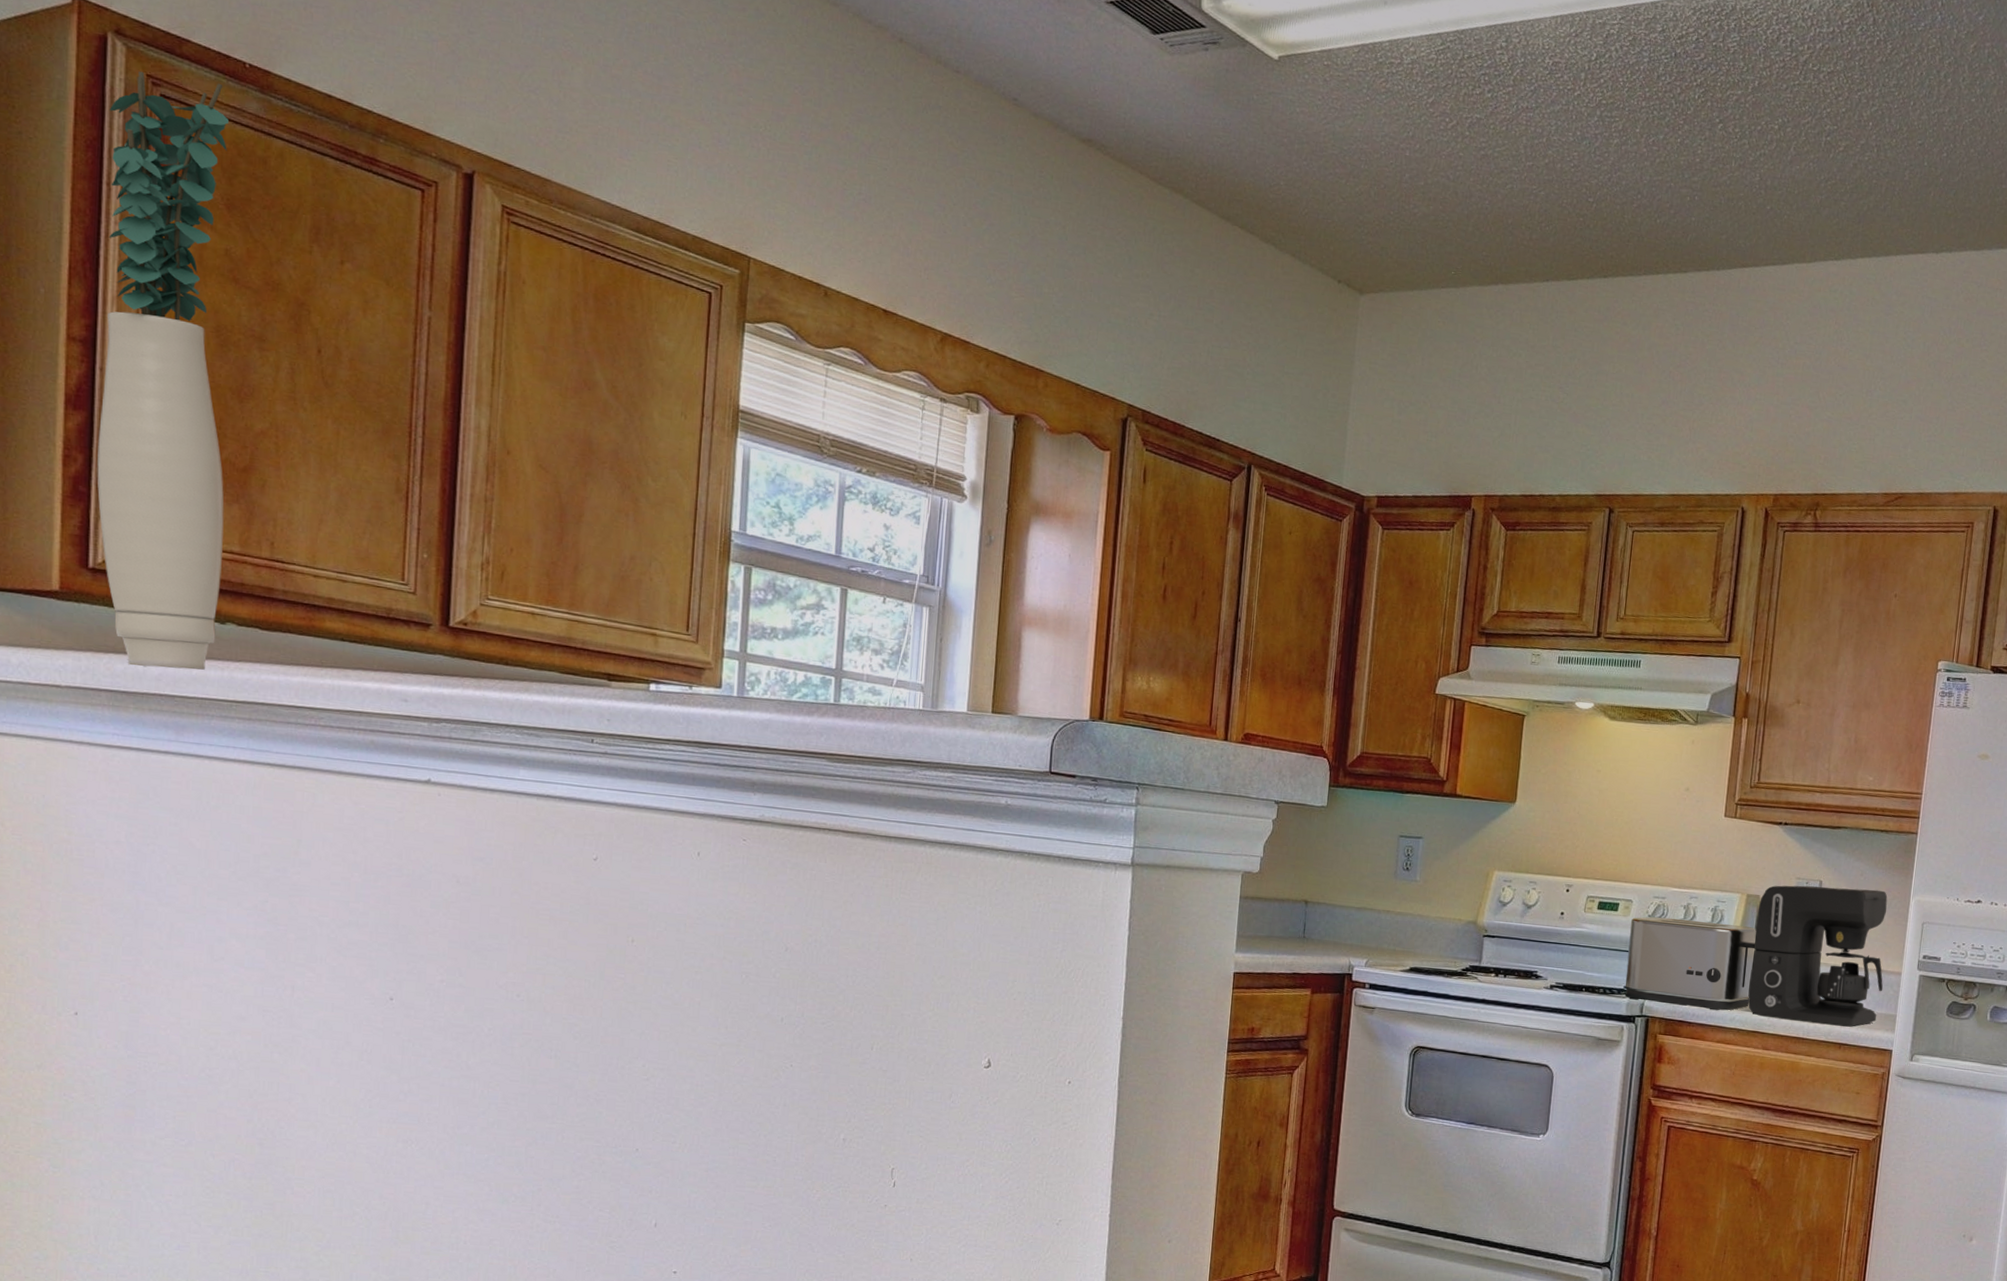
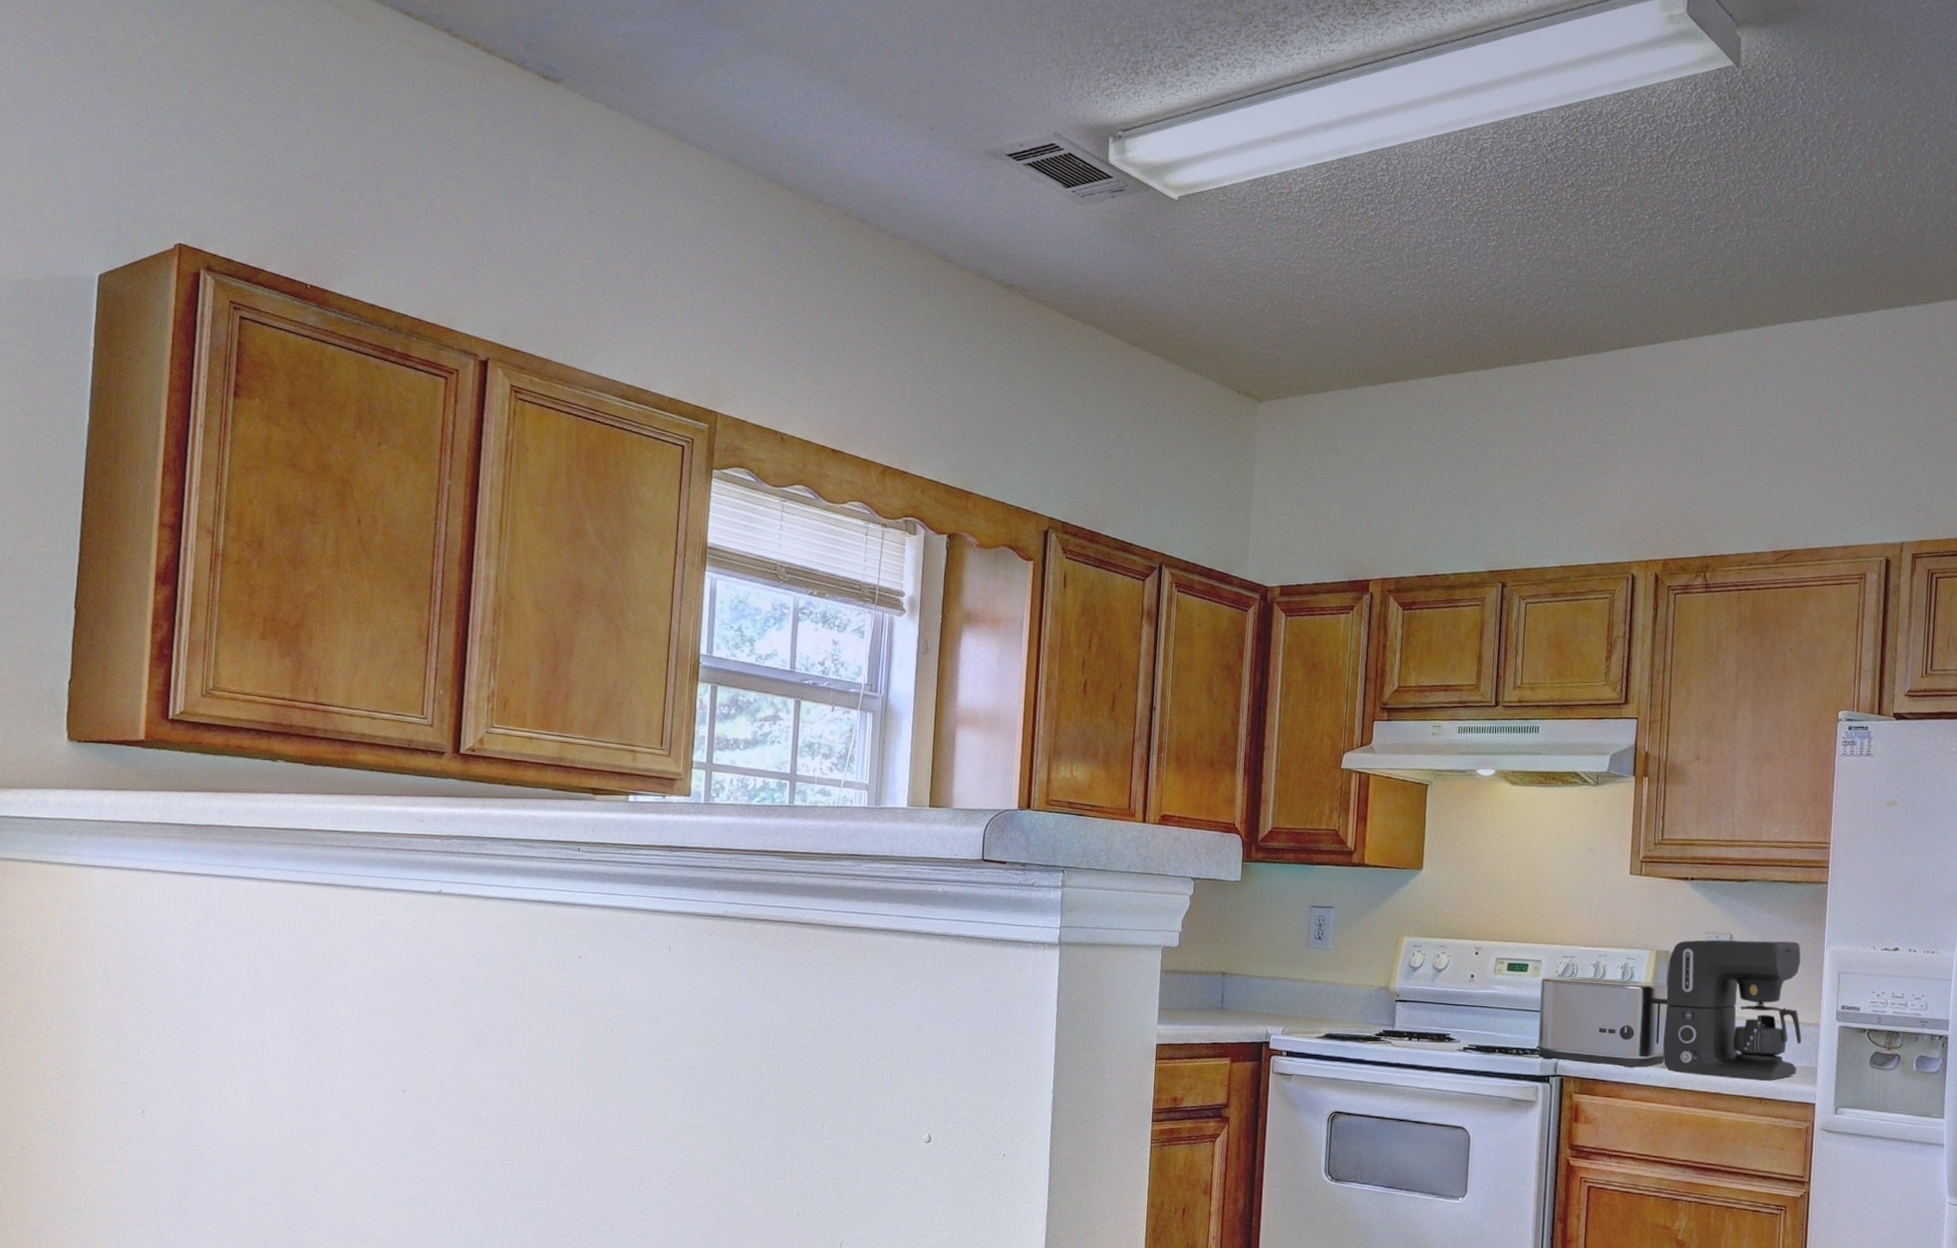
vase: present [97,71,229,670] -> none [178,298,293,803]

